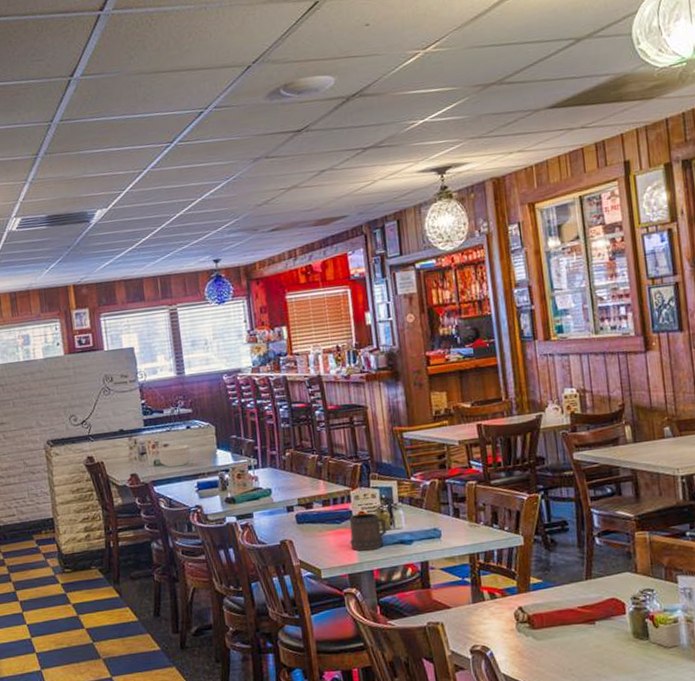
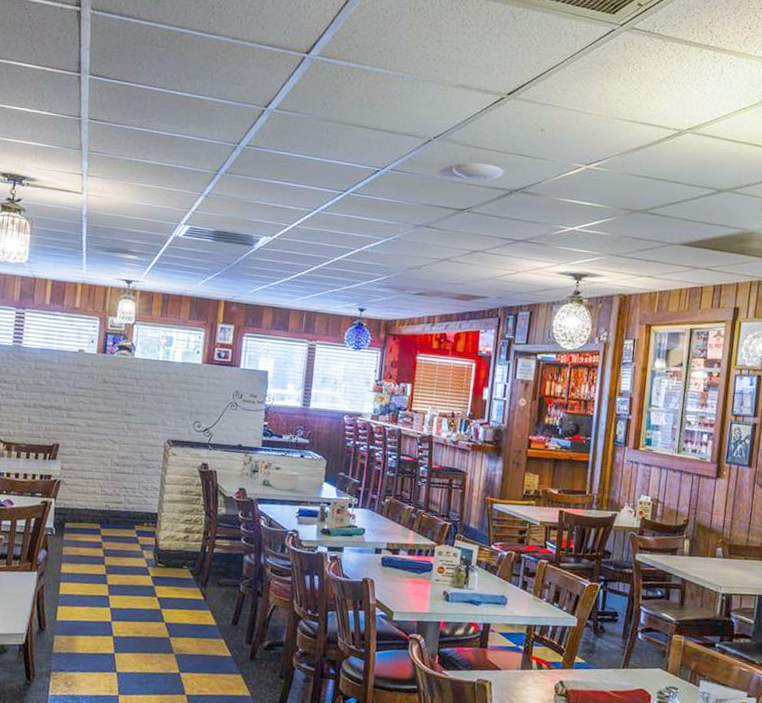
beer mug: present [349,512,387,552] -> none [424,568,461,605]

